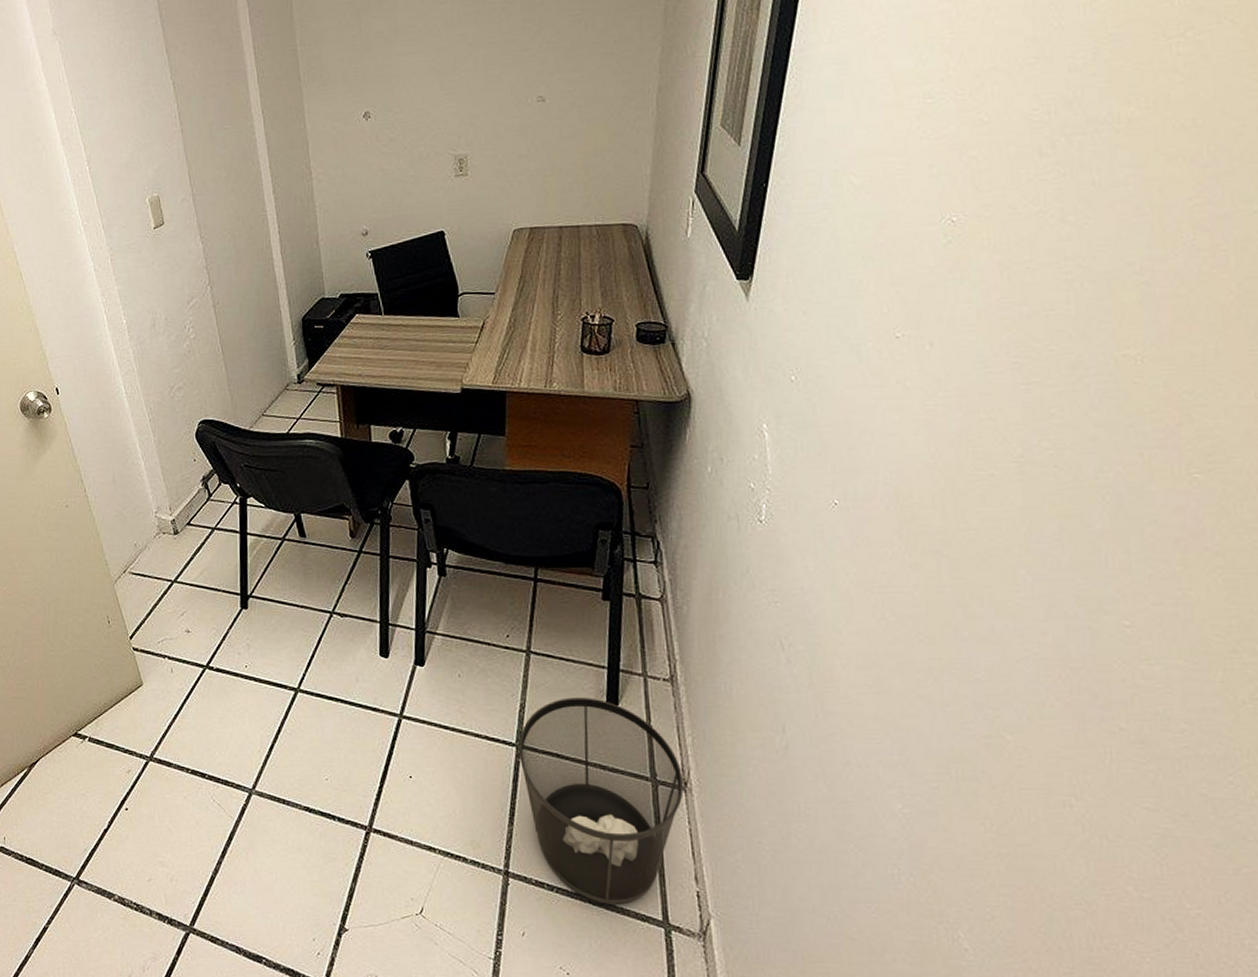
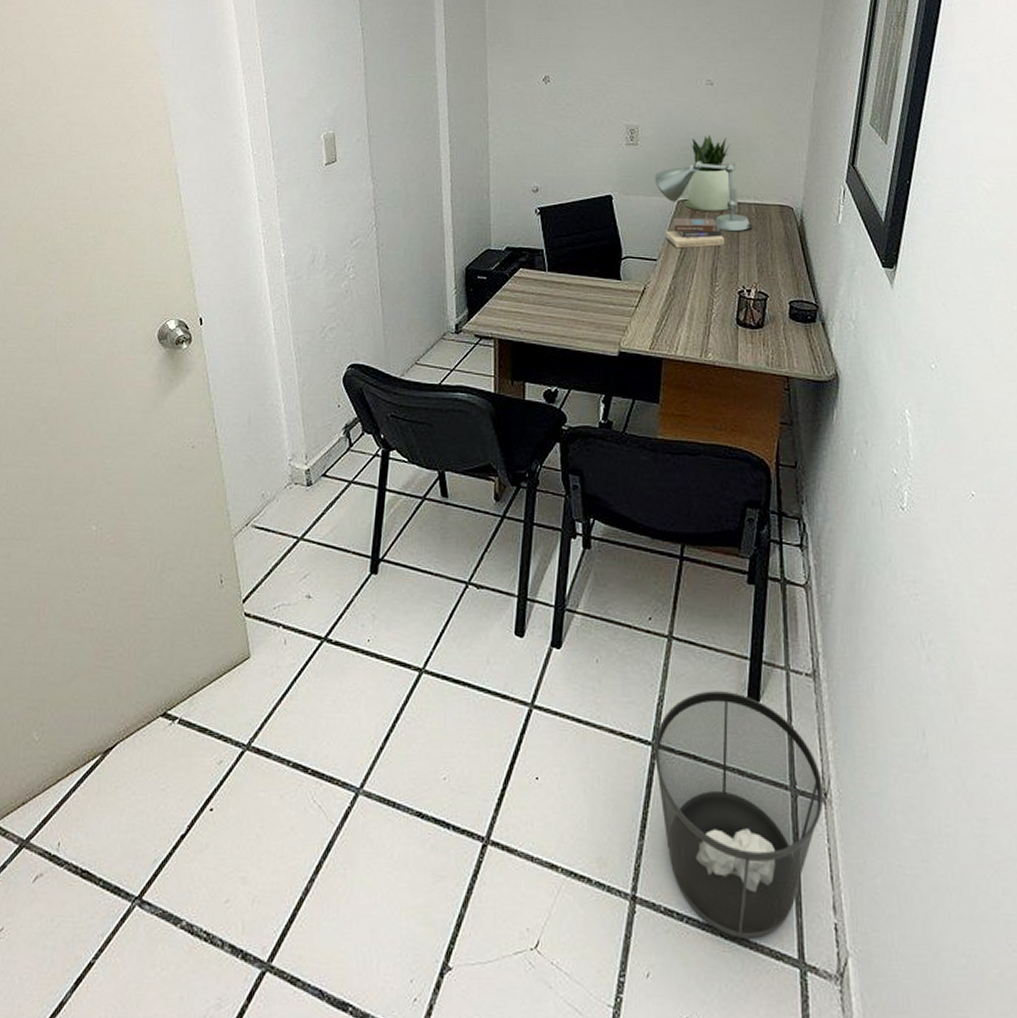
desk lamp: none [487,184,595,258] -> present [654,161,753,232]
books: none [502,244,566,280] -> present [665,217,725,249]
planter: none [519,156,570,240] -> present [683,135,731,212]

